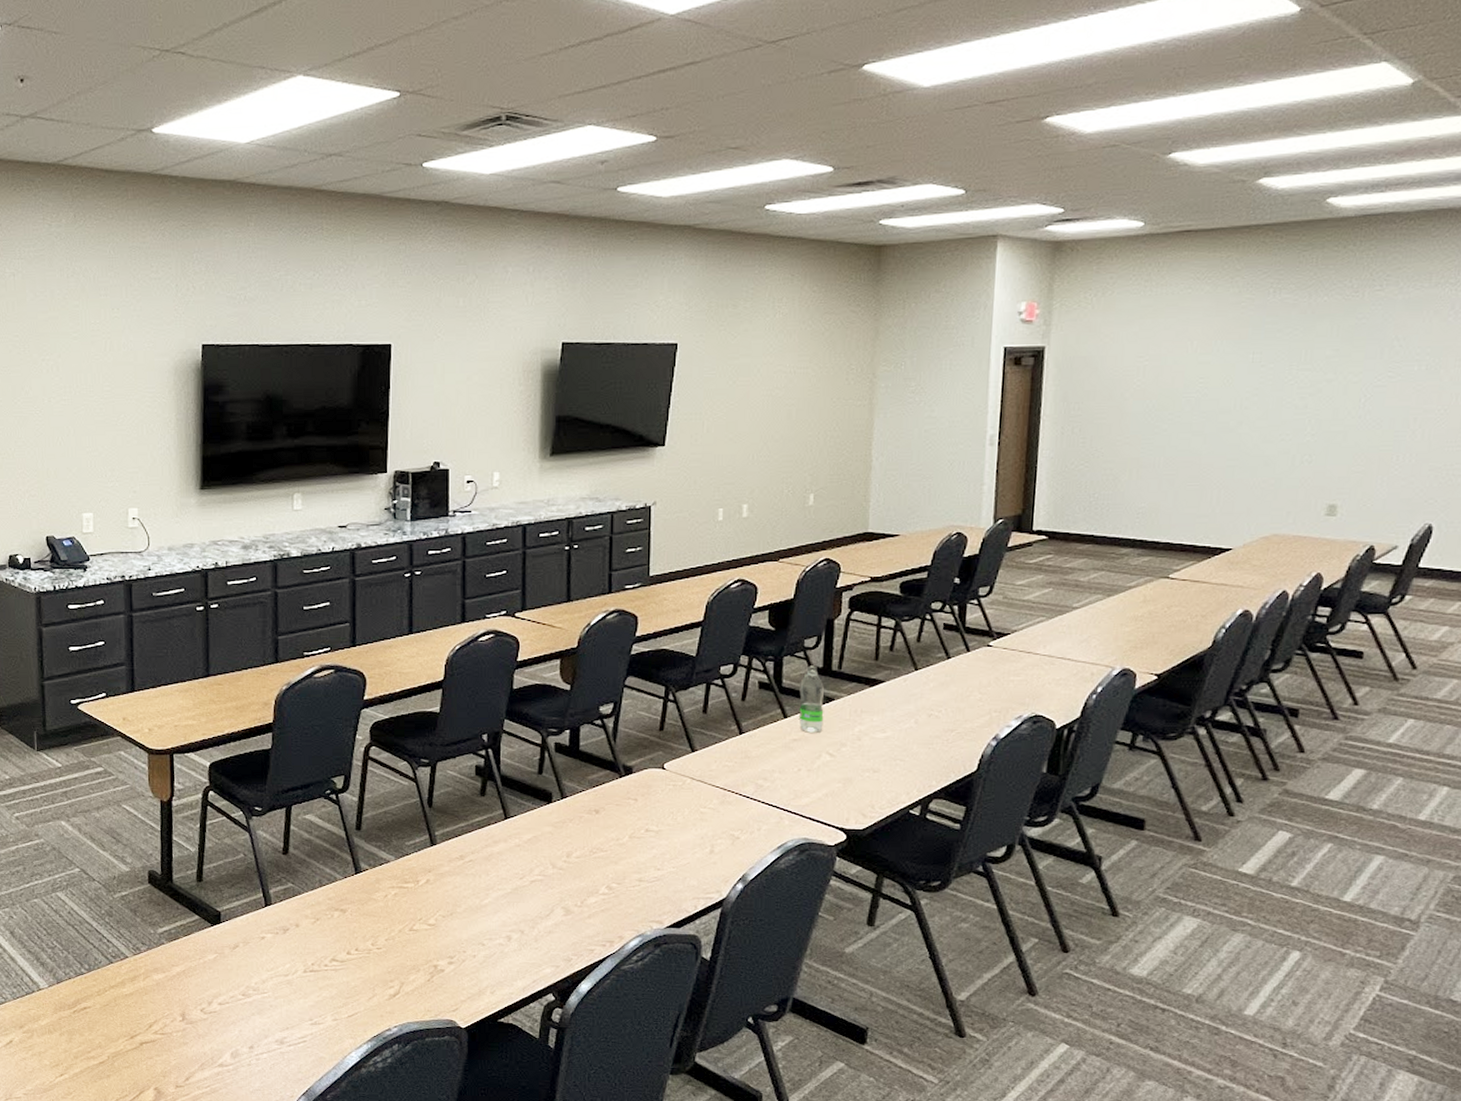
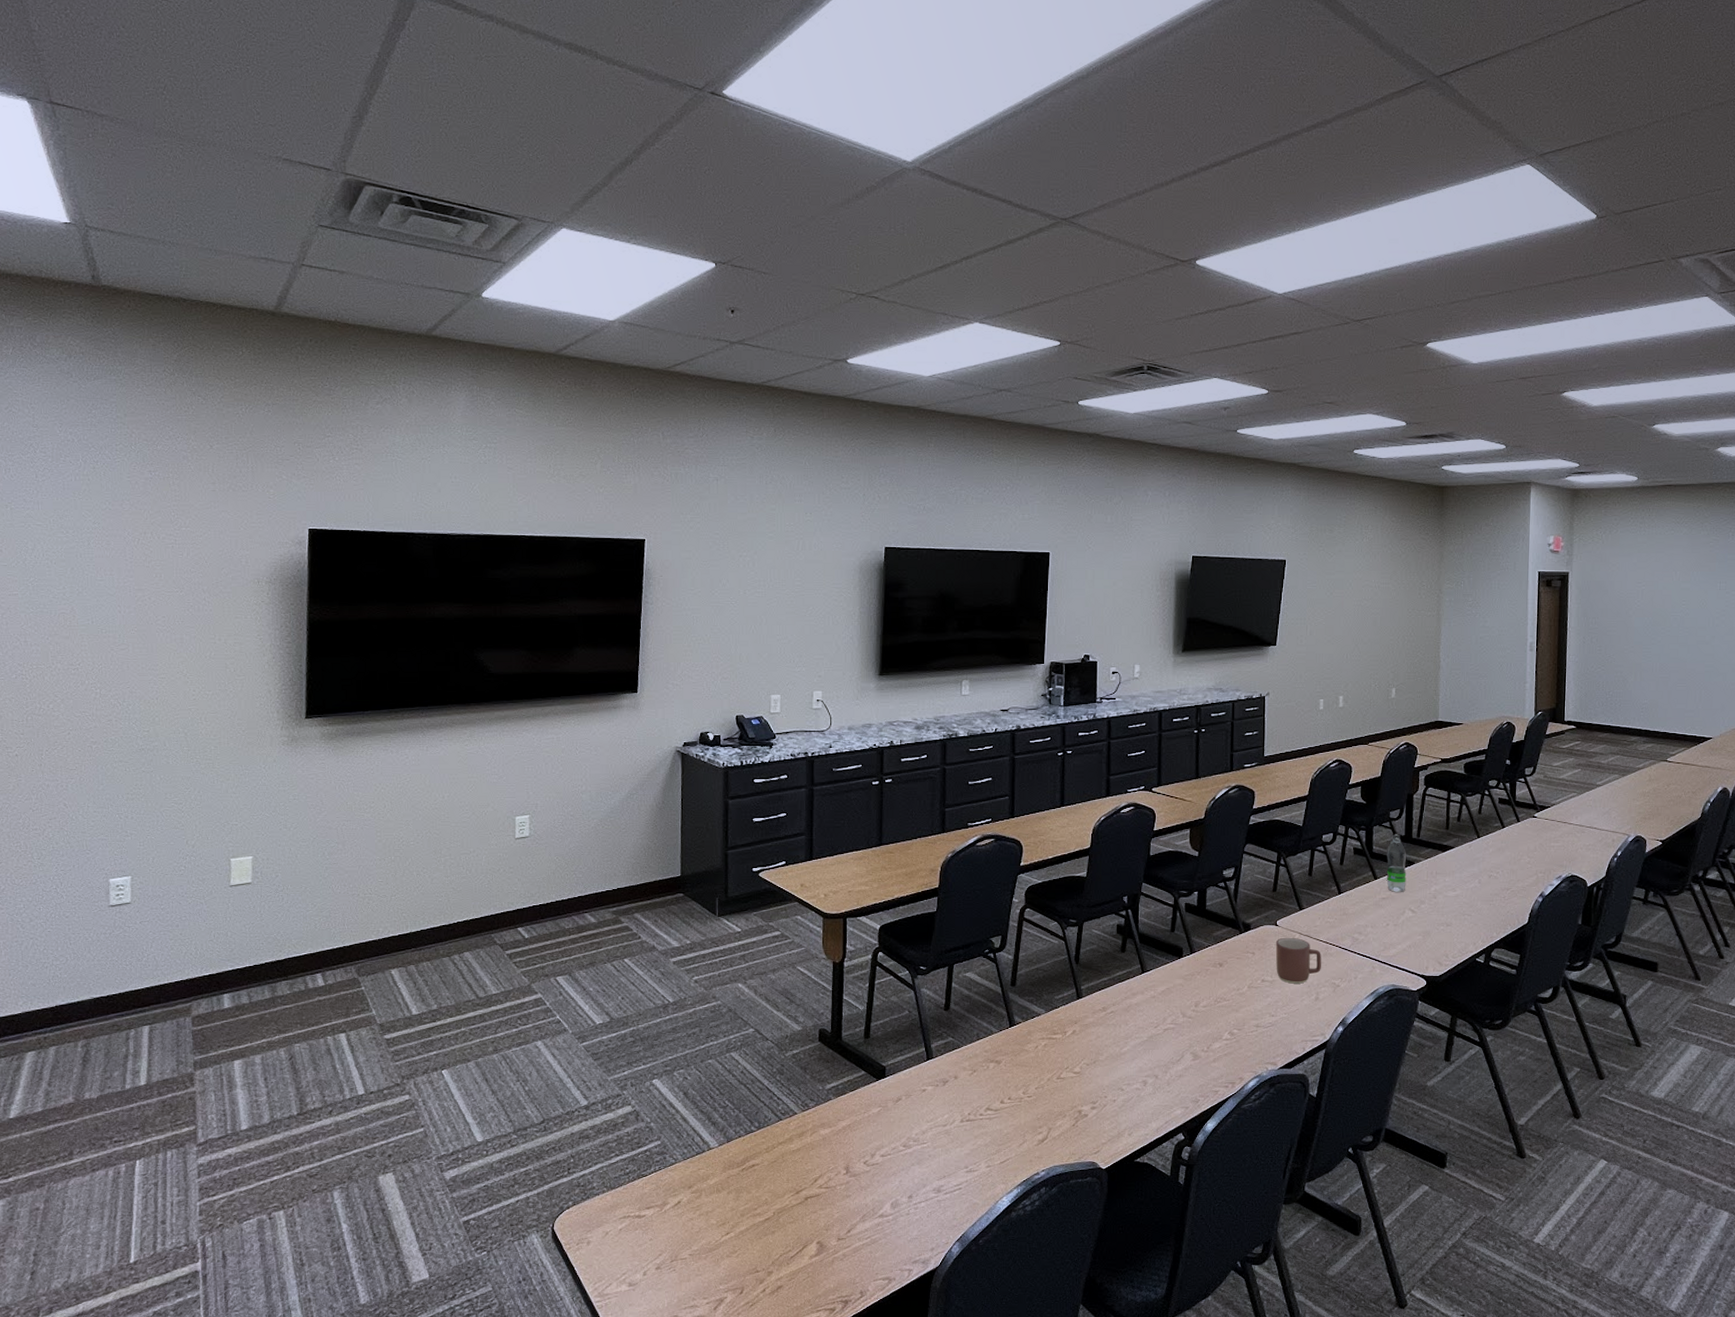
mug: none [662,782,718,835] -> present [1275,937,1321,984]

